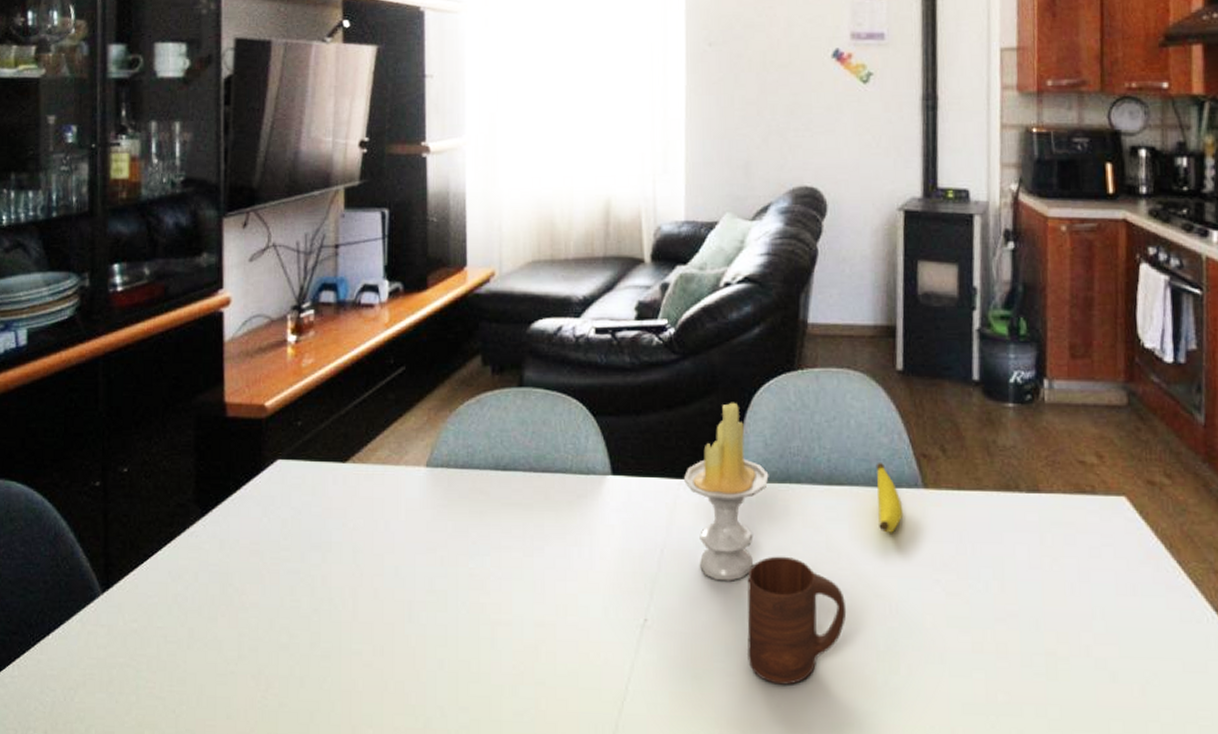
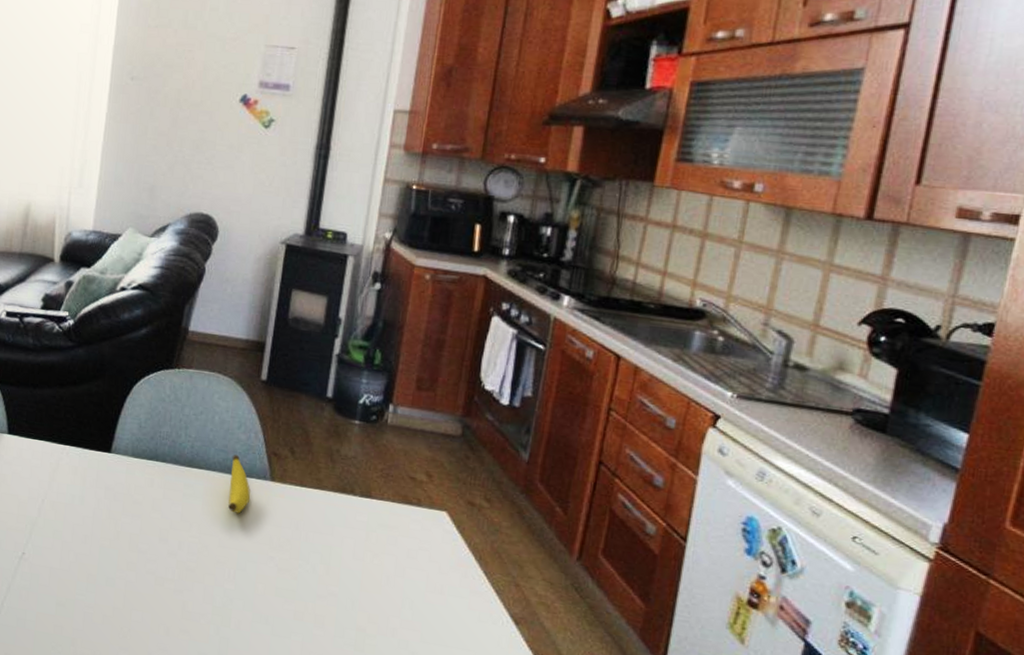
candle: present [683,402,769,581] -> none [67,387,140,533]
cup: present [747,556,847,685] -> none [104,518,192,622]

